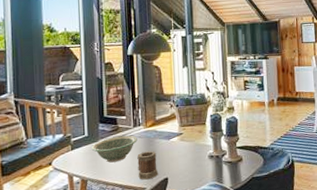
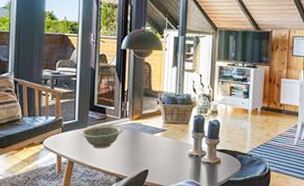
mug: present [137,151,159,180] -> none [121,142,140,169]

